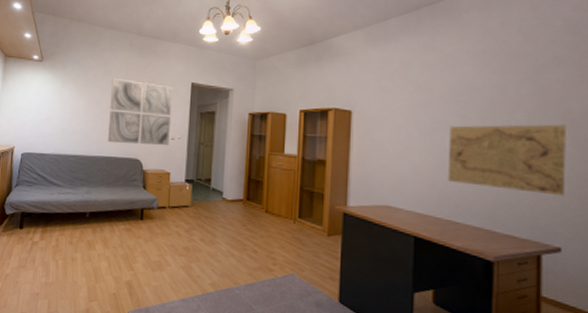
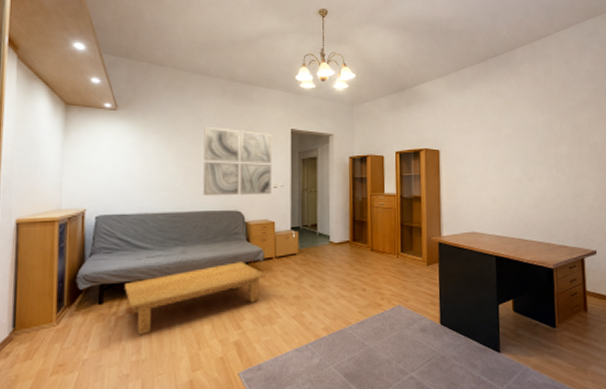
coffee table: none [40,207,159,262] -> present [125,262,266,336]
map: present [447,124,566,197] -> none [515,153,596,210]

